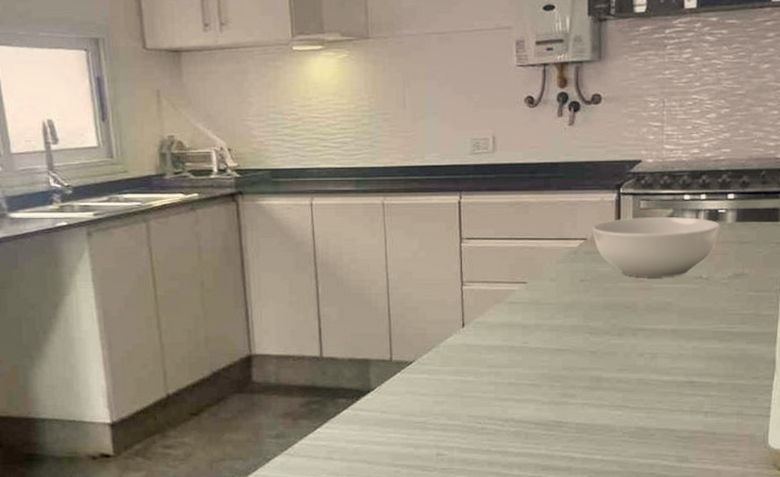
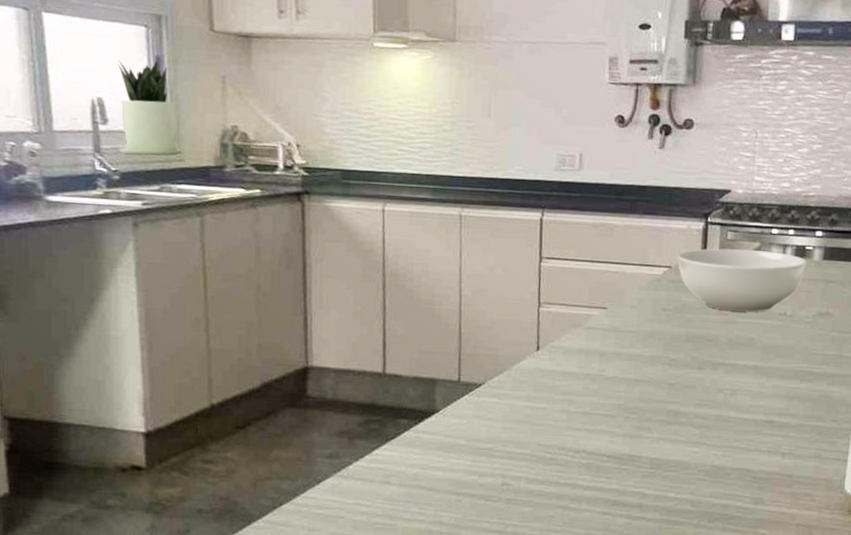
planter: none [63,81,127,170] -> present [118,60,183,156]

